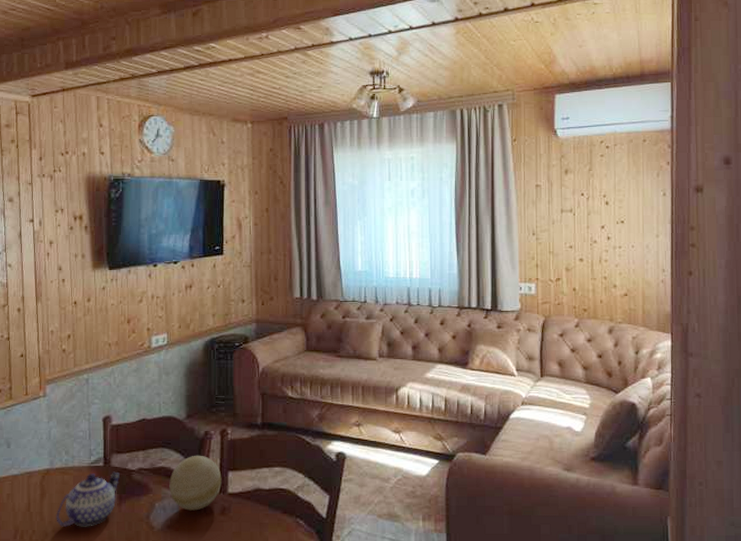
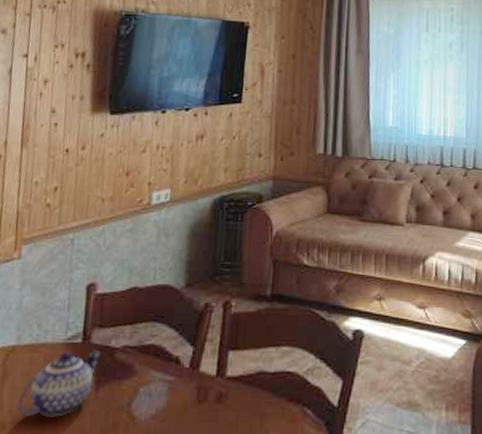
decorative ball: present [169,455,222,511] -> none [157,331,221,398]

